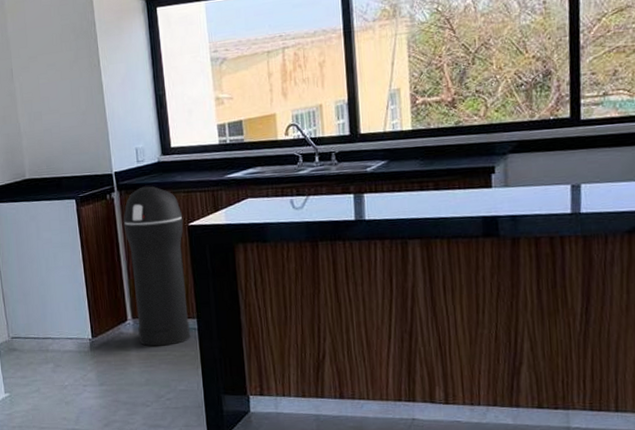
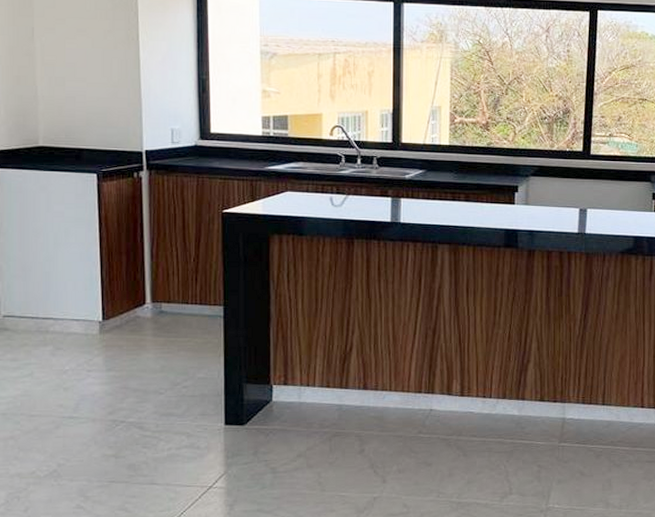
trash can: present [123,186,191,347] -> none [150,168,217,332]

